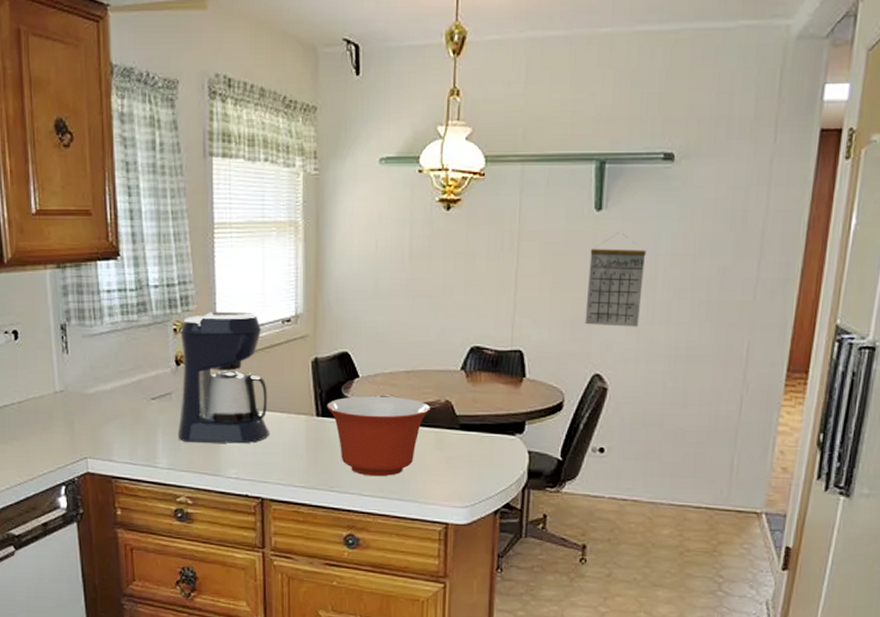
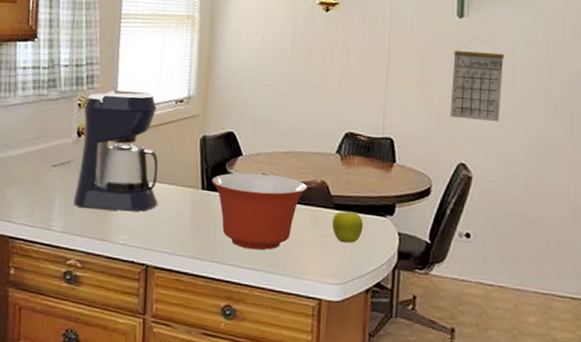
fruit: none [457,430,491,464] -> present [332,210,363,243]

